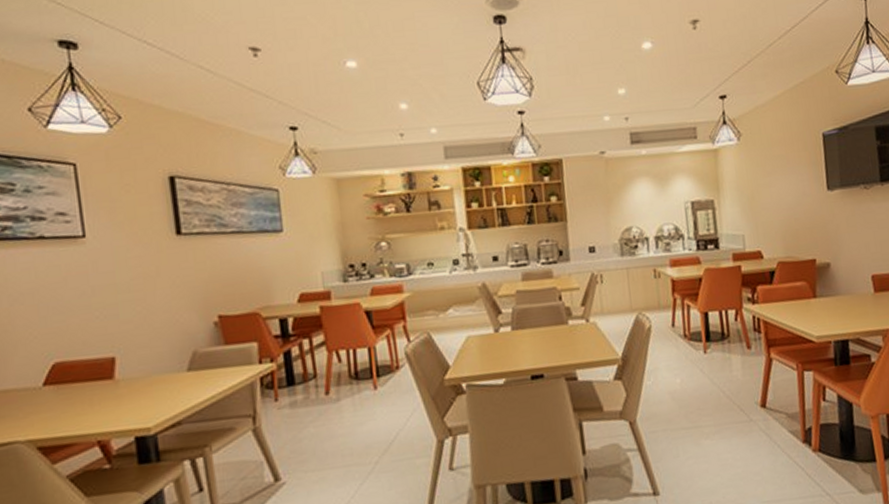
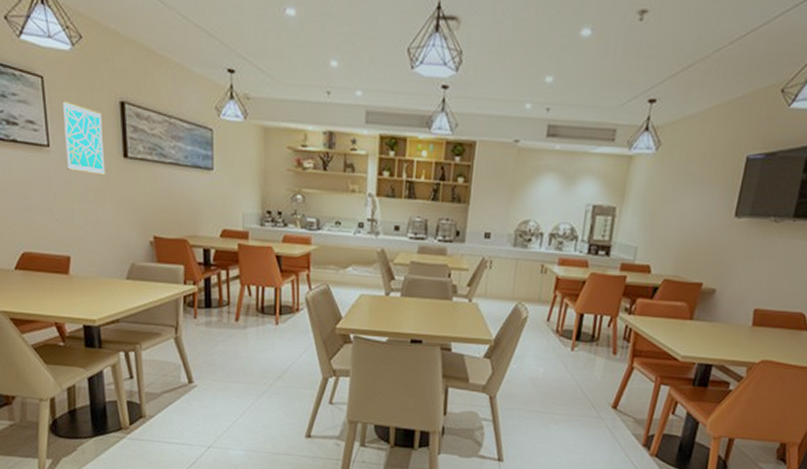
wall art: none [99,184,156,260] -> present [62,100,106,176]

